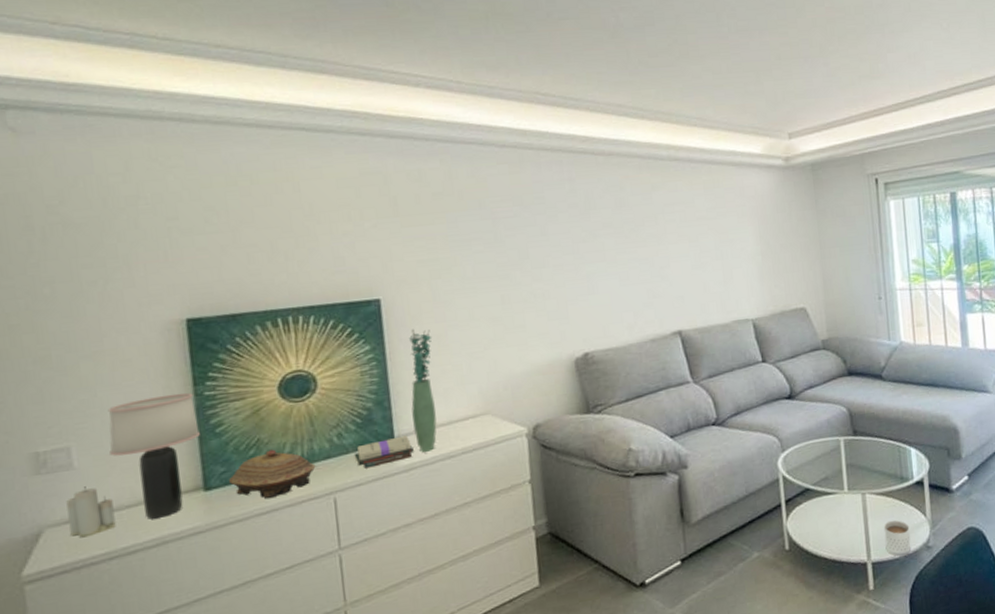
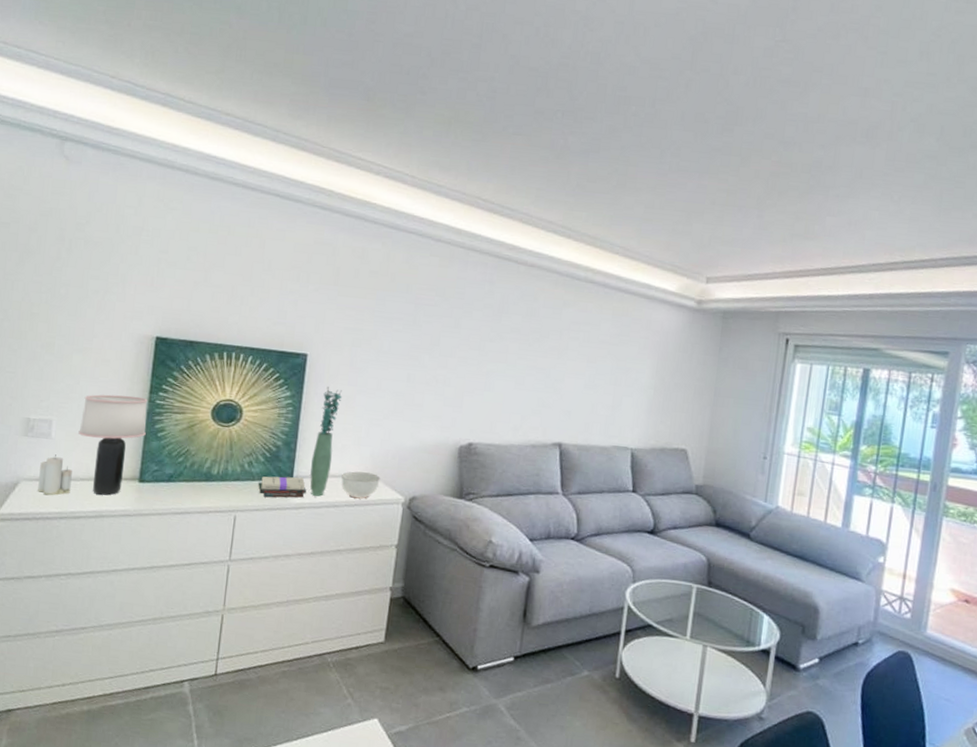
decorative box: present [229,449,316,499] -> none [159,461,227,503]
bowl: none [451,411,496,443] -> present [341,471,380,499]
mug: present [883,520,912,557] -> none [716,680,745,720]

